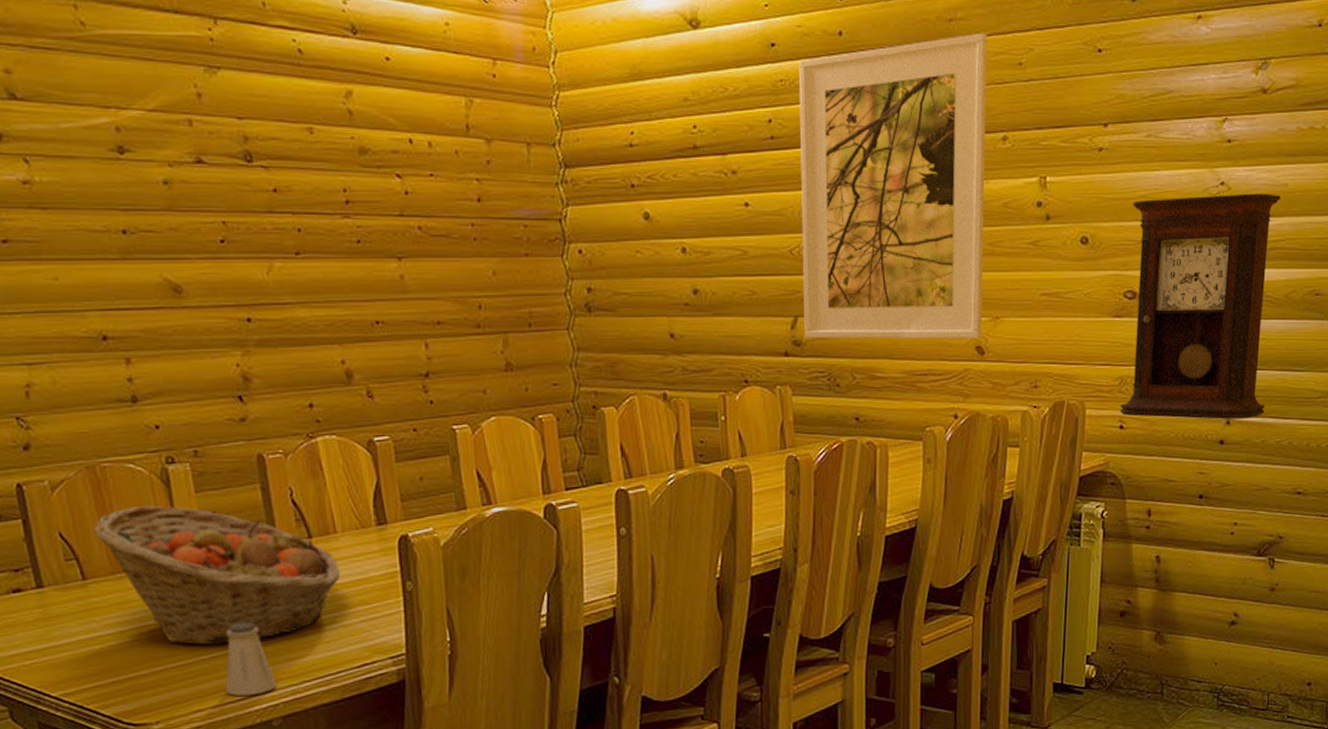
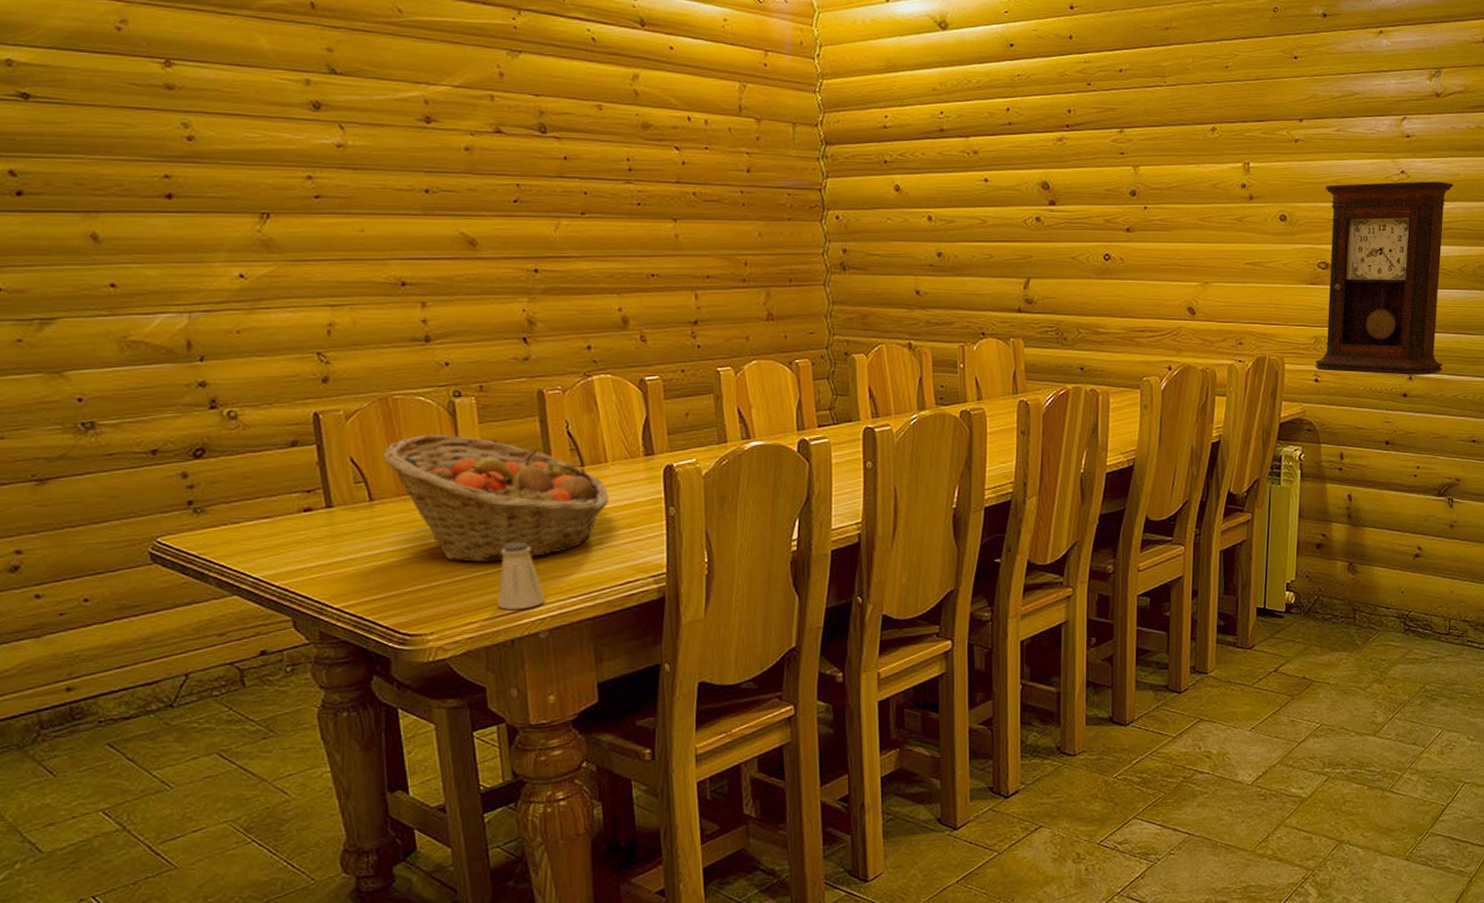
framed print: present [799,33,988,339] -> none [1033,40,1199,301]

